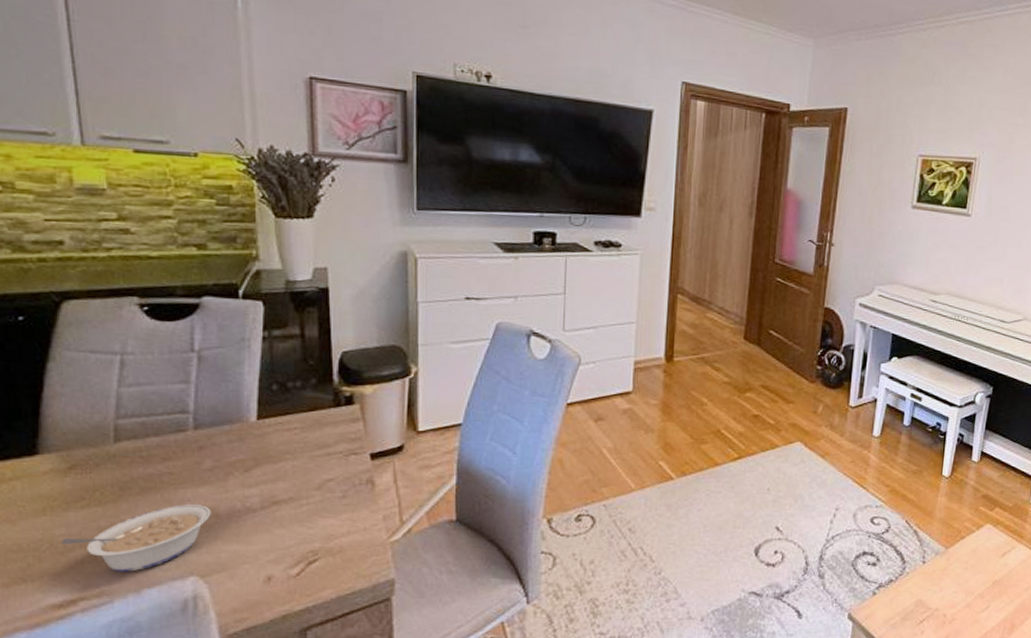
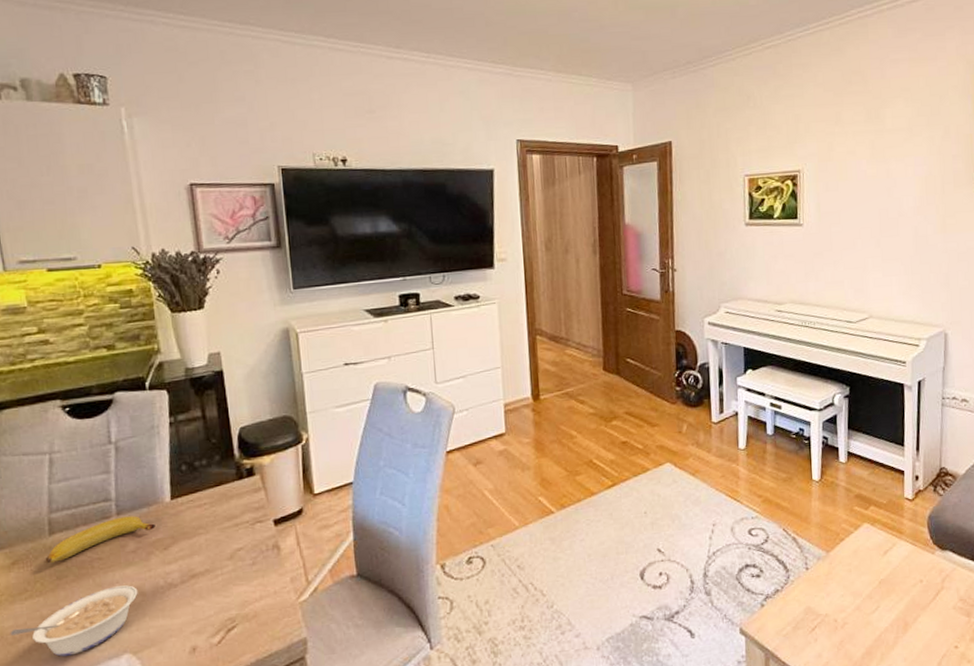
banana: none [107,431,237,473] -> present [45,516,156,564]

